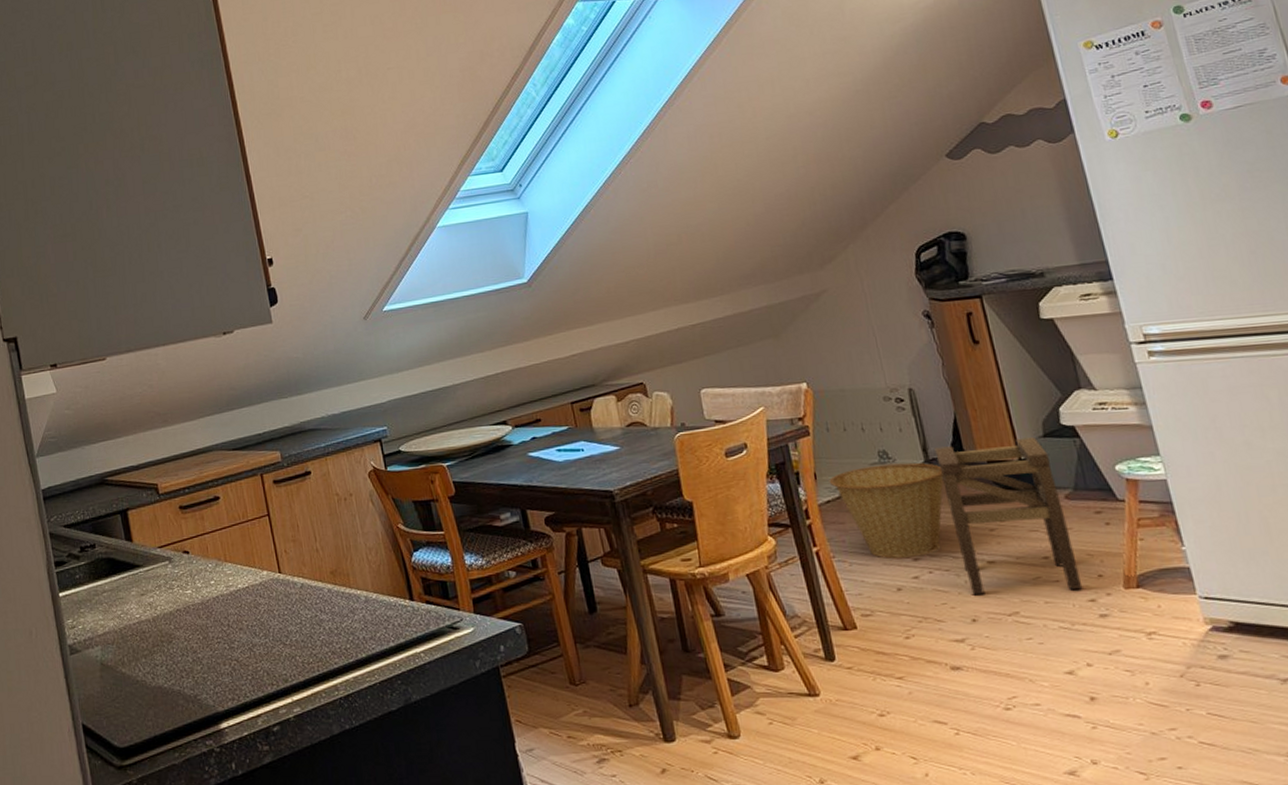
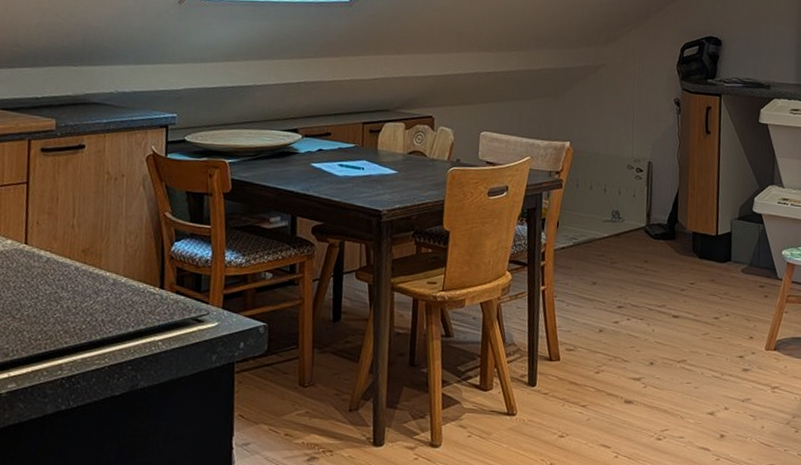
basket: present [829,462,944,558] -> none [567,222,658,305]
stool: present [934,437,1083,596] -> none [655,215,738,346]

